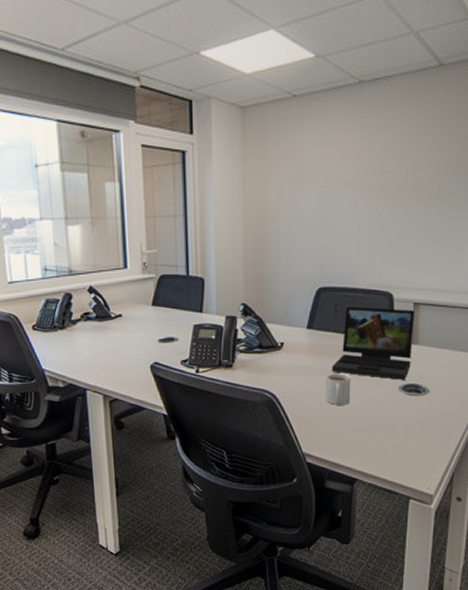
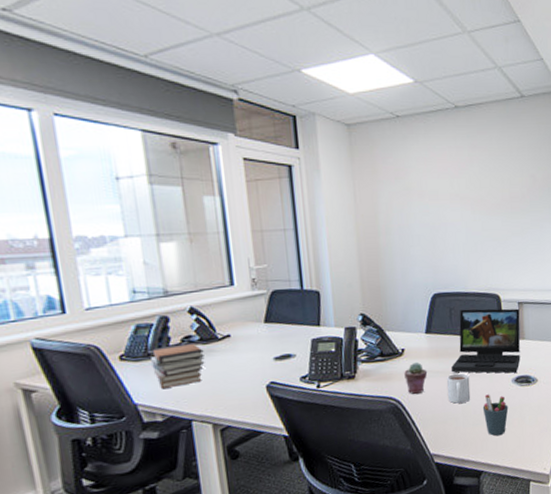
book stack: none [56,319,100,358] -> present [151,343,205,388]
potted succulent: none [282,358,306,390] -> present [404,363,428,394]
pen holder: none [362,400,392,445] -> present [482,394,509,436]

